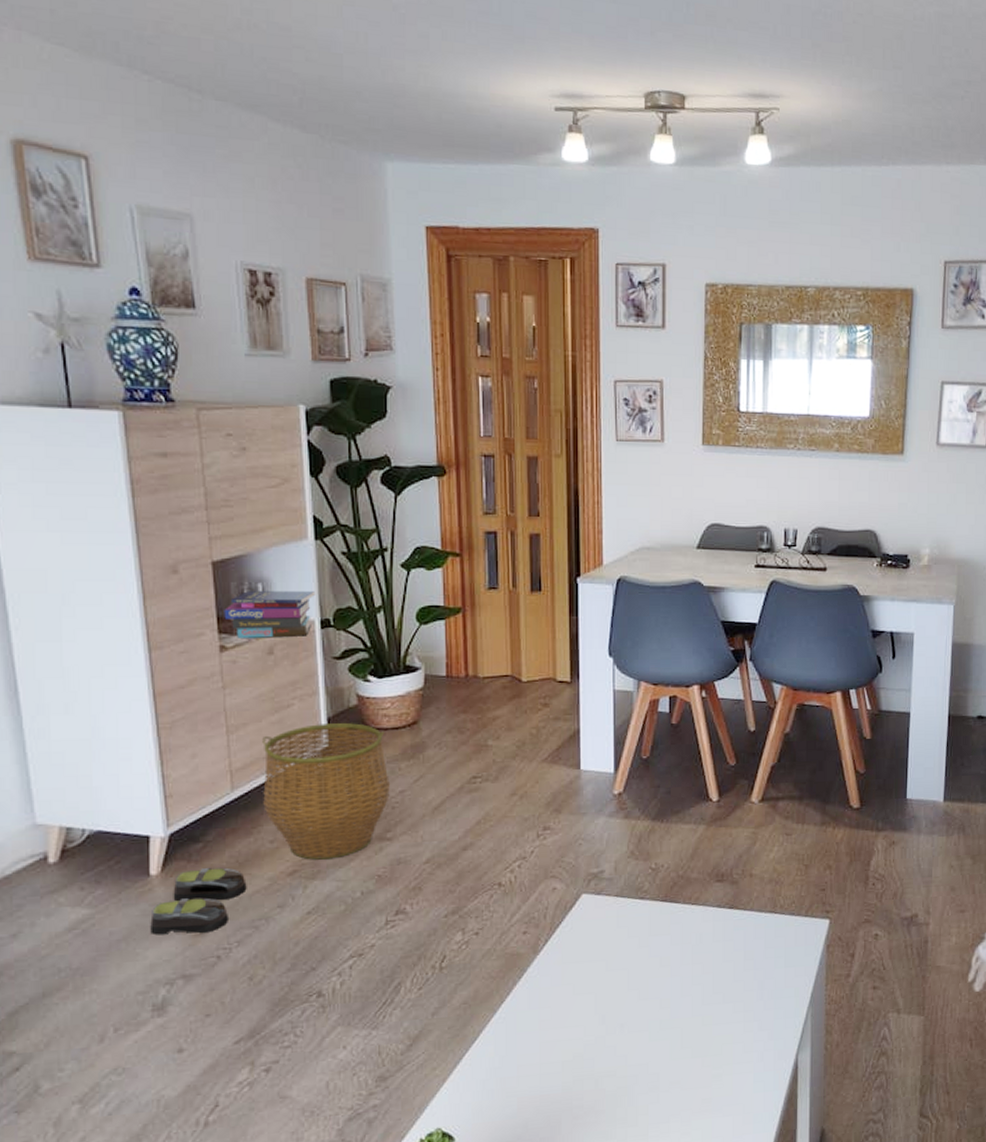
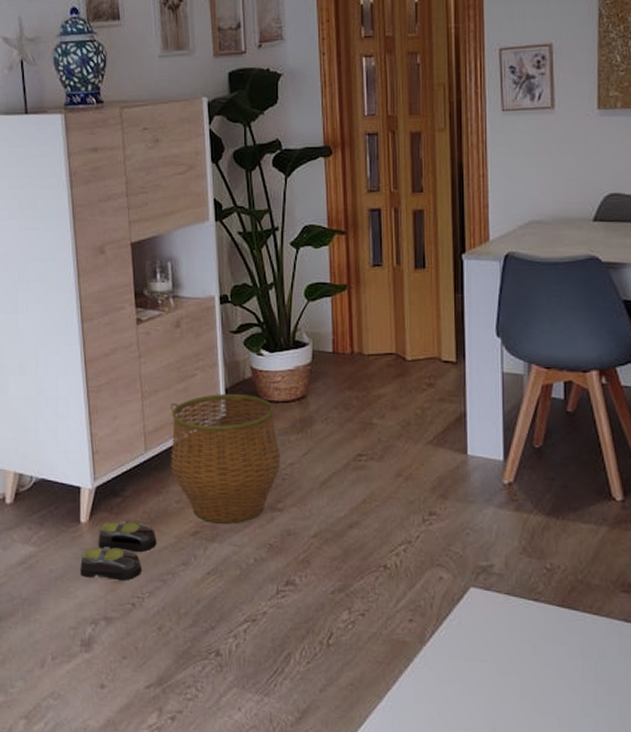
books: present [224,591,316,638] -> none [140,269,216,312]

